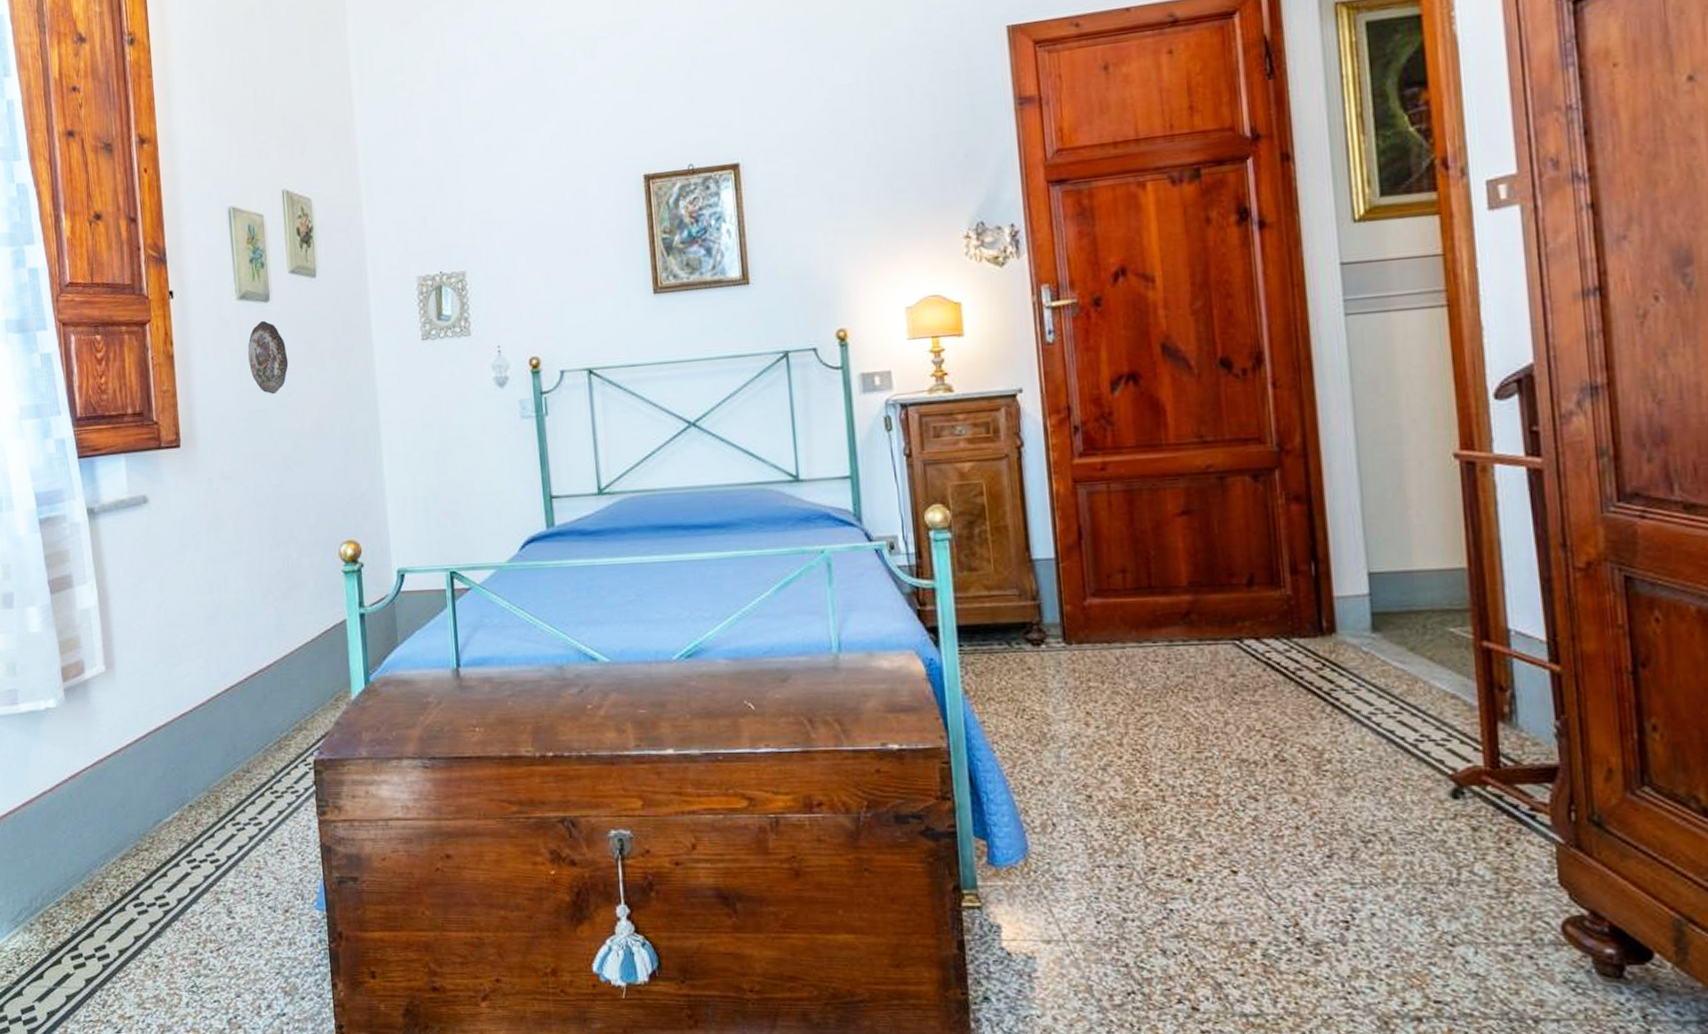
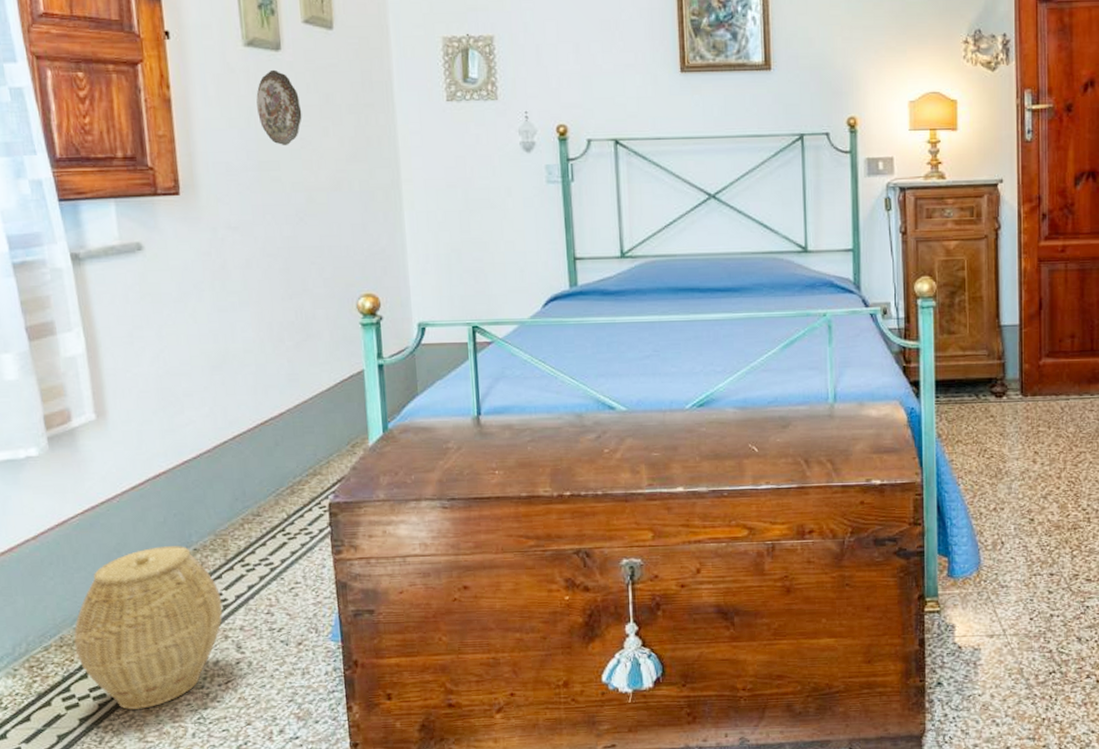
woven basket: none [82,802,215,974] -> present [74,546,223,710]

